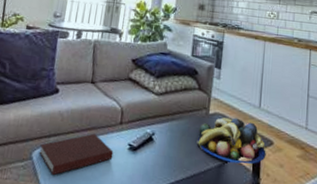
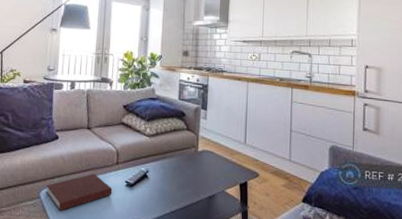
fruit bowl: present [196,117,266,164] -> none [188,154,253,195]

